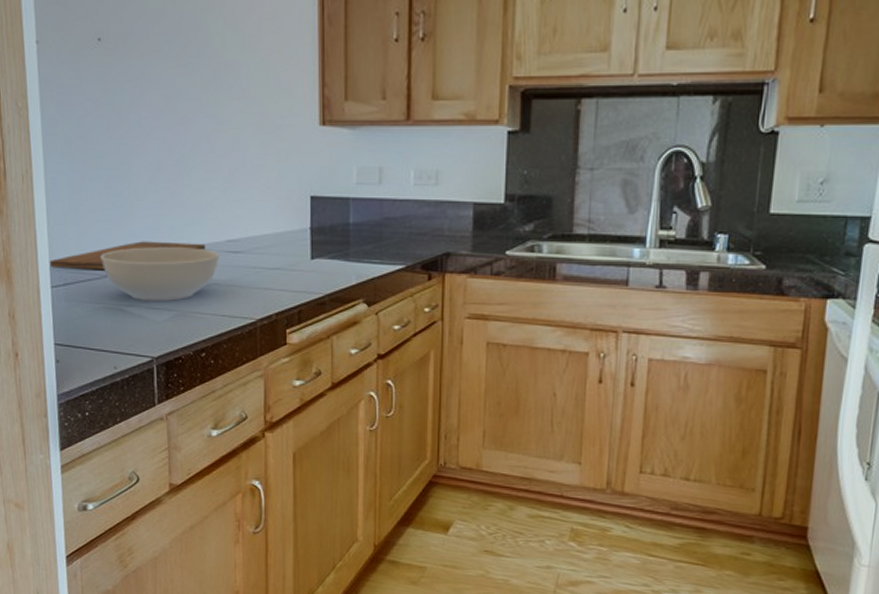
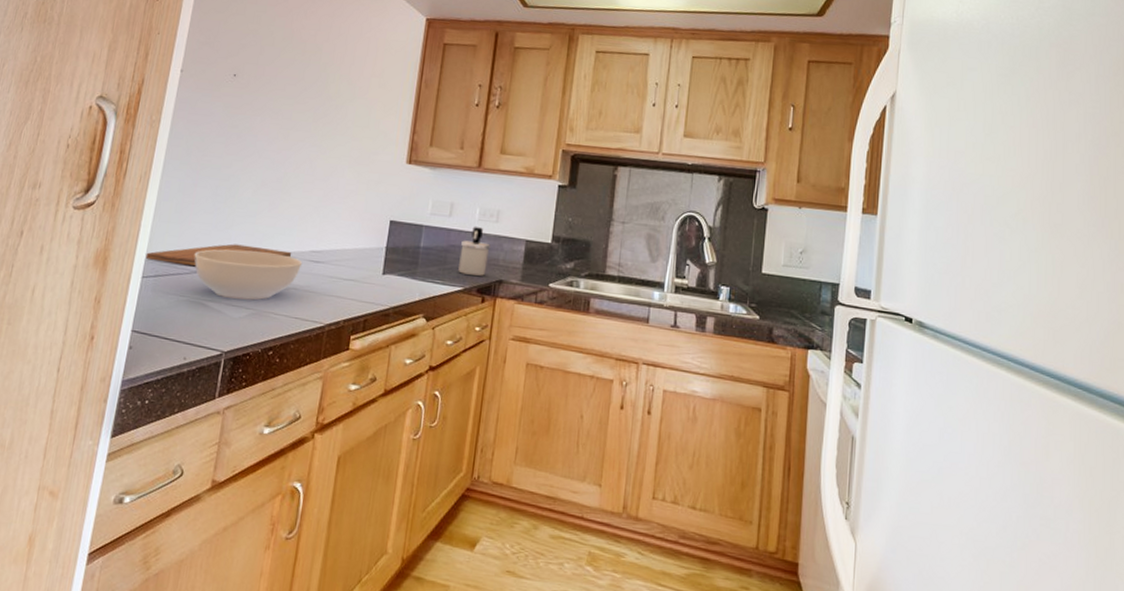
soap dispenser: none [397,193,432,251] -> present [458,227,491,277]

